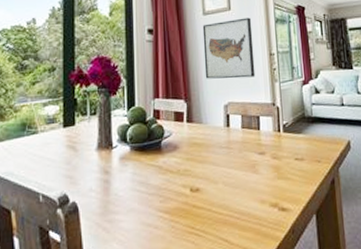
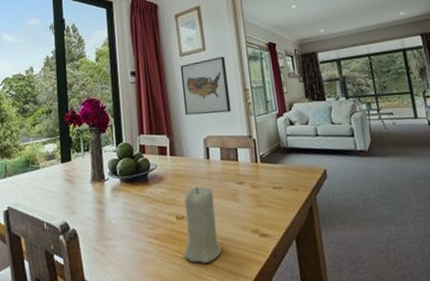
candle: none [197,156,239,240] -> present [183,186,223,263]

